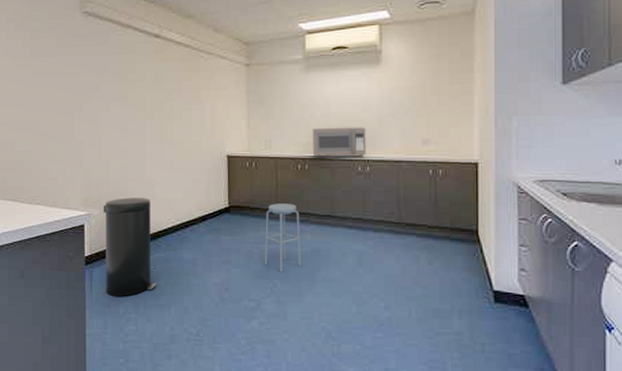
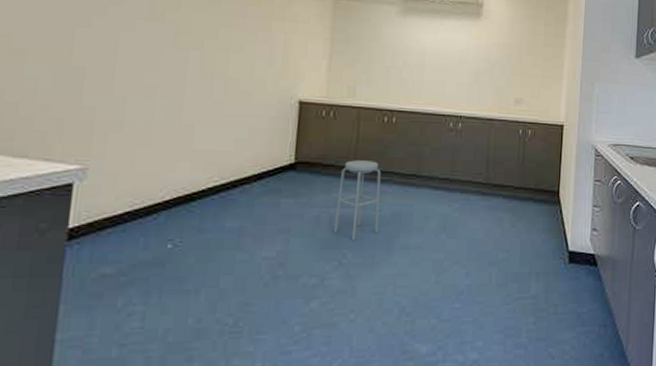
pedal bin: present [103,197,158,298] -> none [98,147,185,284]
microwave: present [312,127,366,158] -> none [402,77,461,114]

